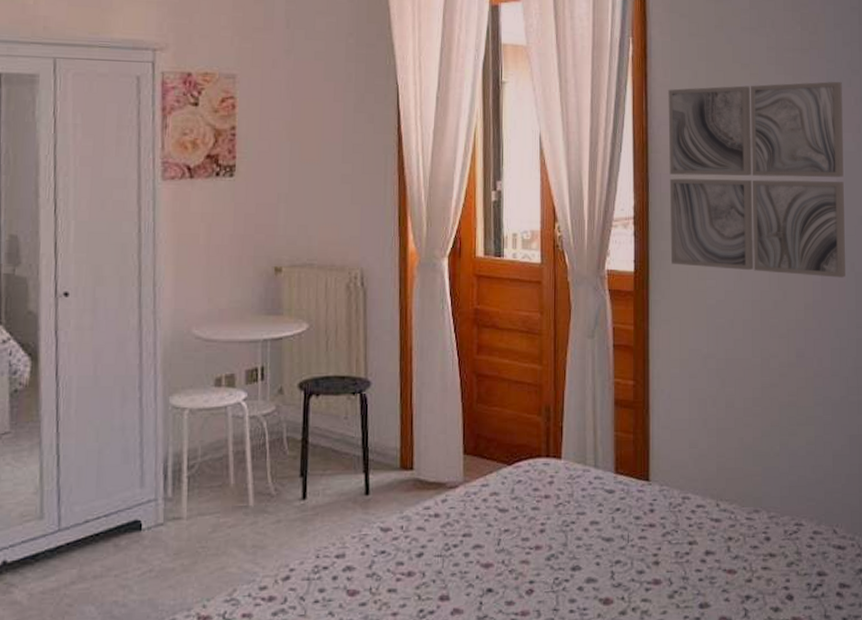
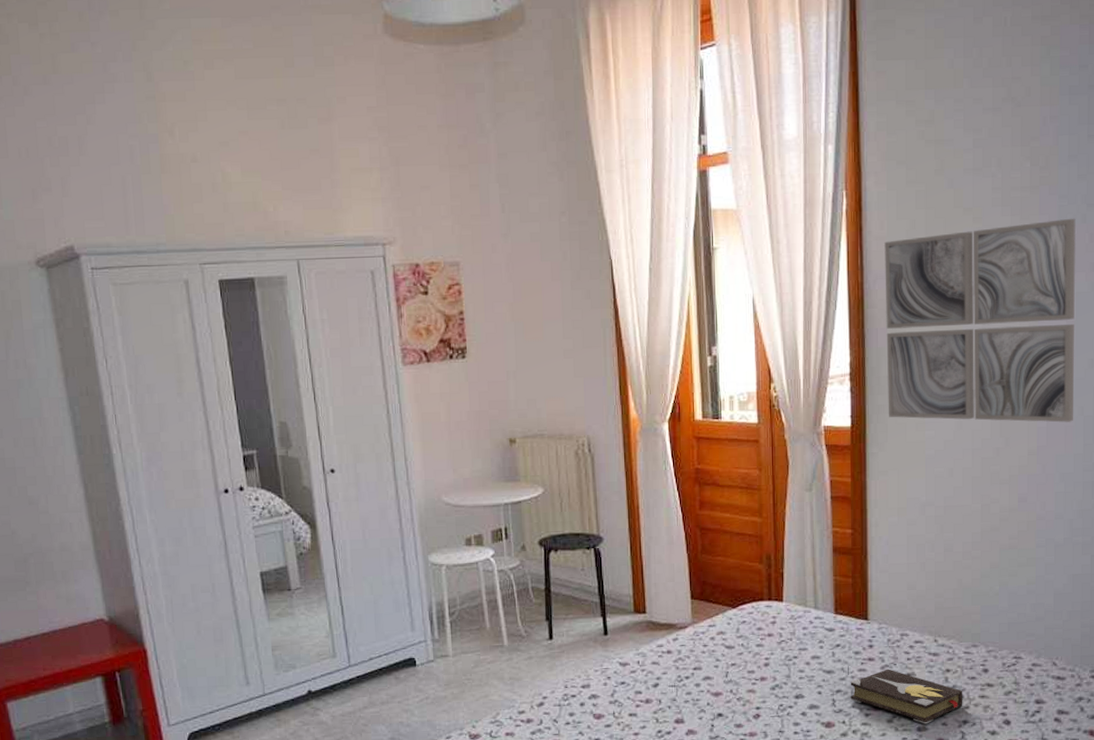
hardback book: none [630,536,746,600] -> present [850,669,963,724]

